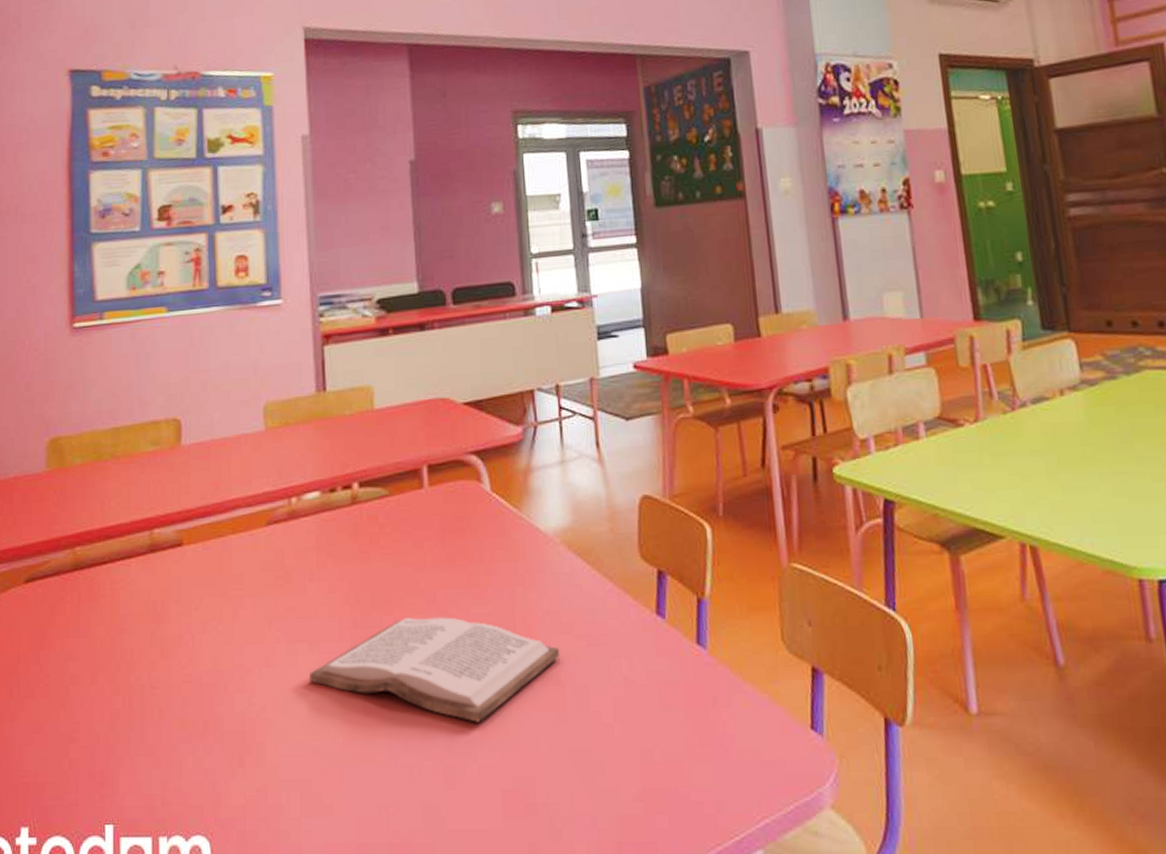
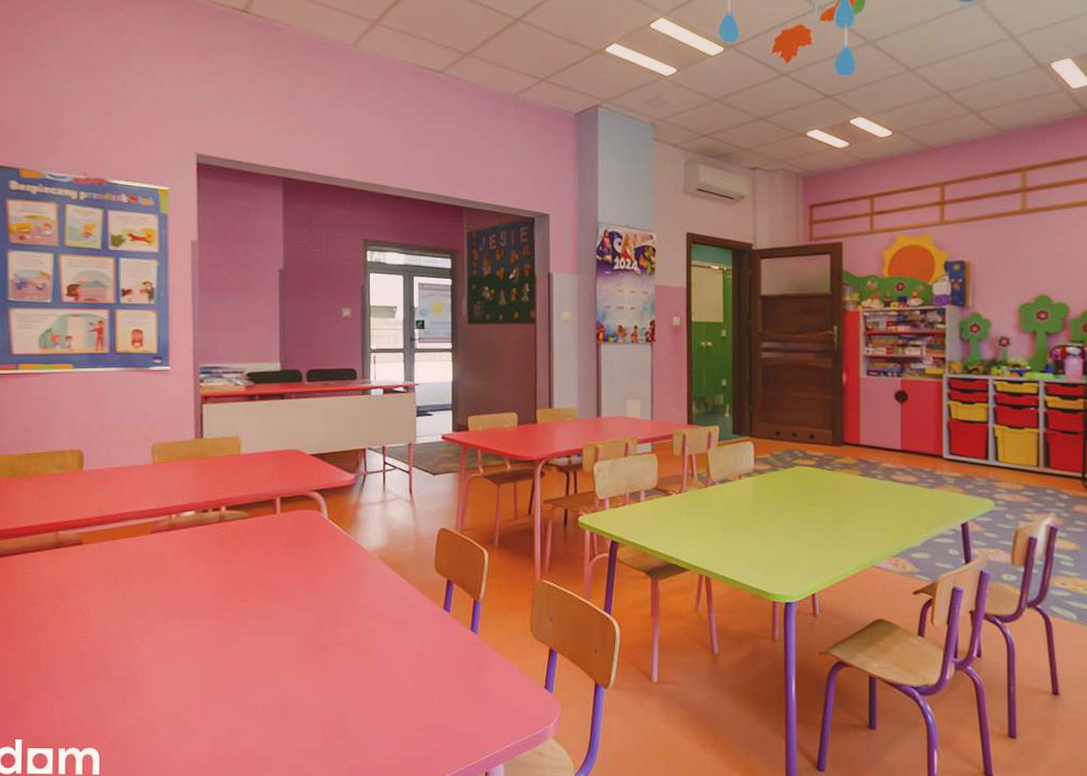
book: present [310,617,559,723] -> none [181,603,371,677]

